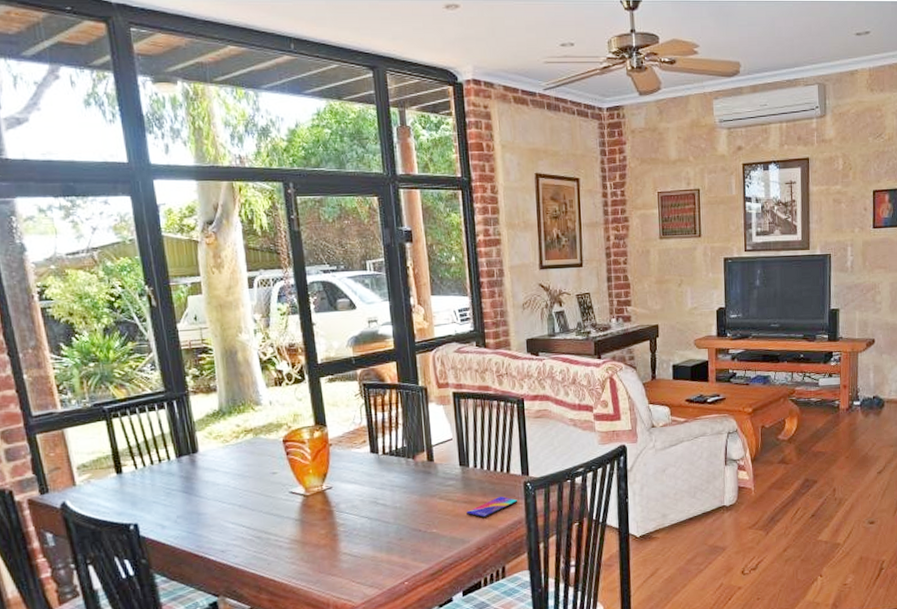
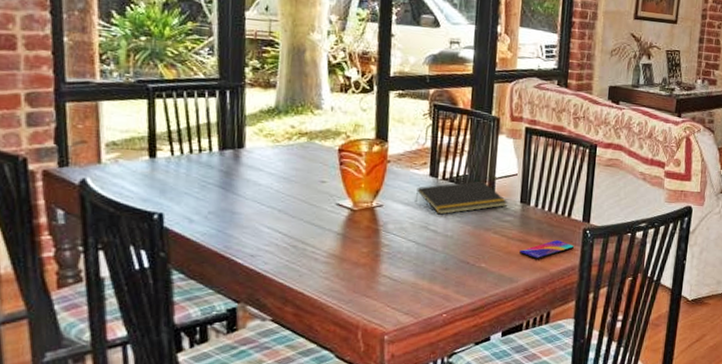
notepad: none [360,450,447,488] -> present [414,181,507,215]

